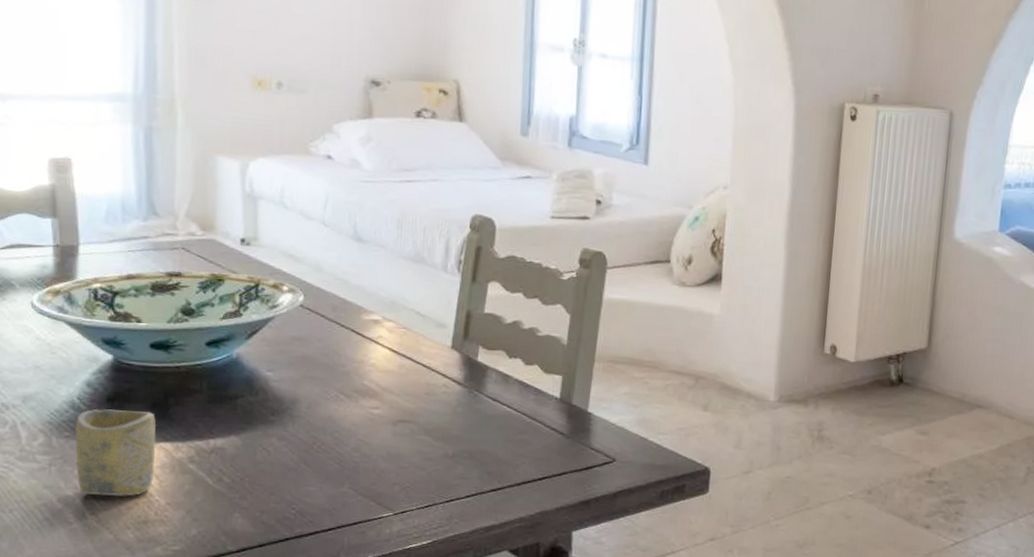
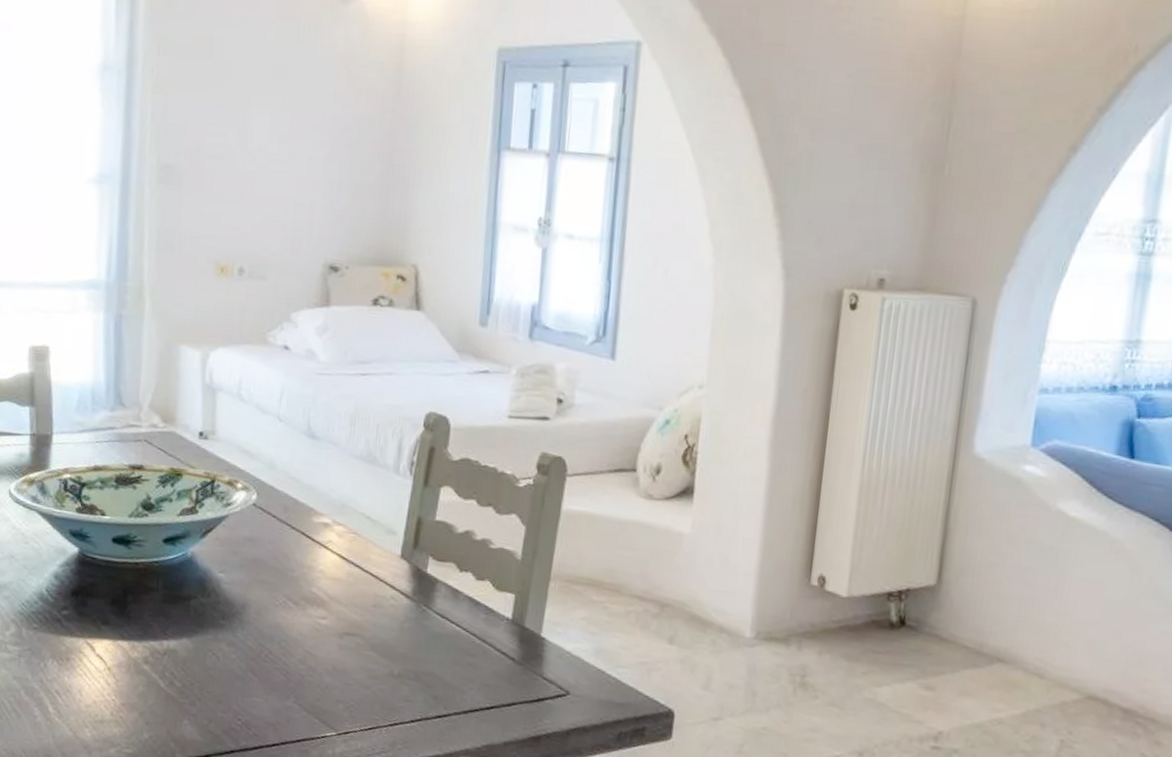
cup: present [74,409,157,497] -> none [42,602,116,695]

